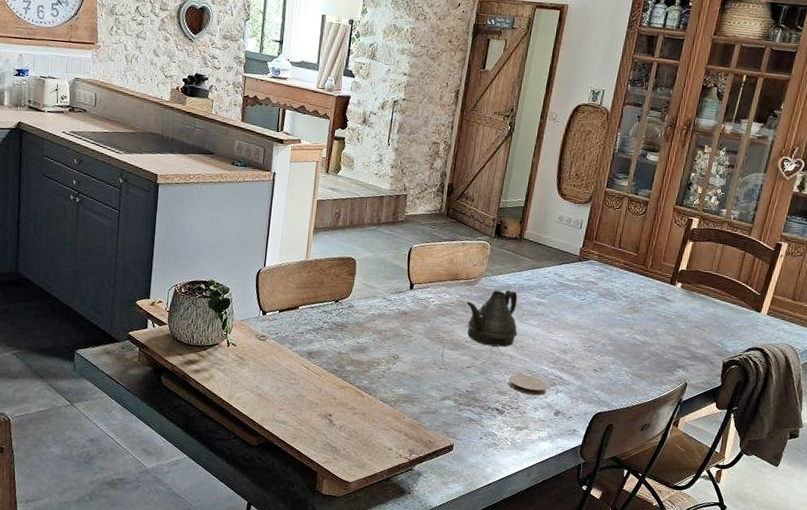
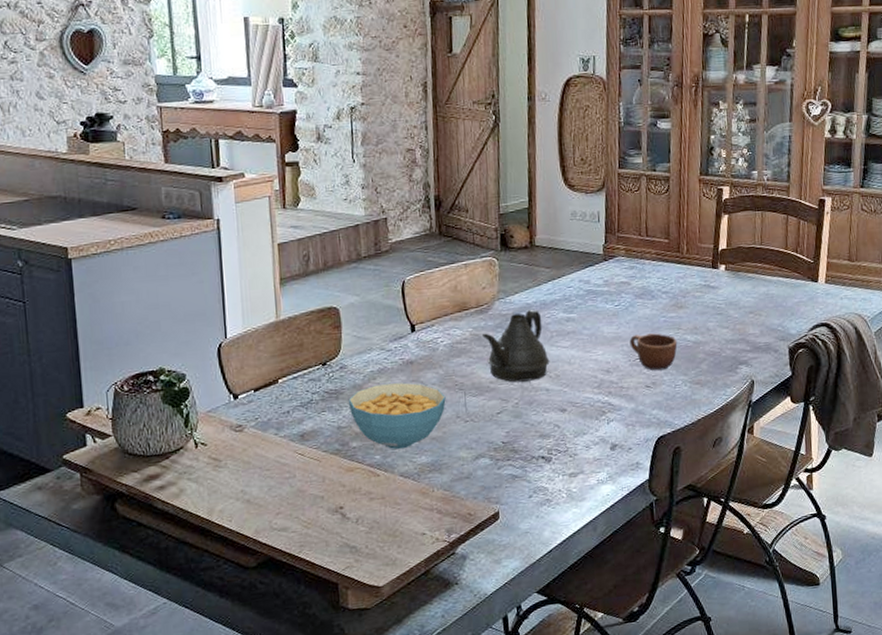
cereal bowl: none [350,325,428,380] -> present [348,382,446,450]
coaster: present [508,374,548,396] -> none [549,407,597,432]
mug: none [587,326,628,360] -> present [629,333,678,371]

